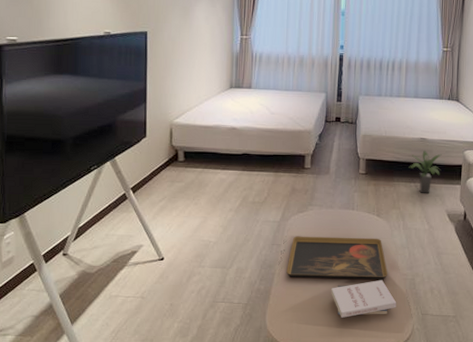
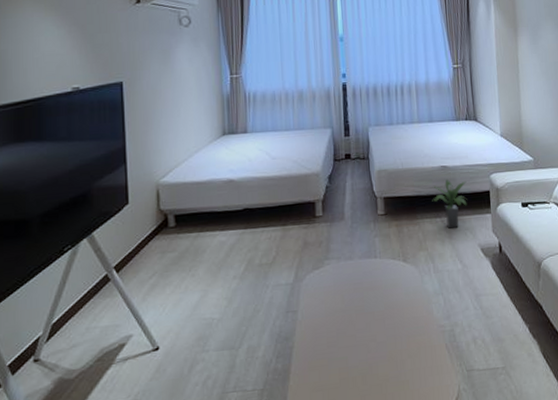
decorative tray: present [286,236,388,280] -> none [306,287,424,350]
books: present [331,280,397,318] -> none [360,337,438,389]

